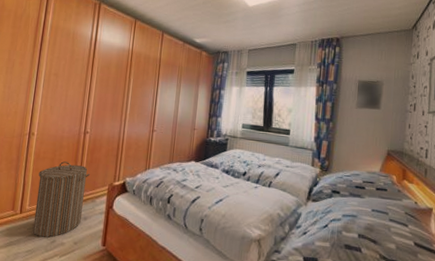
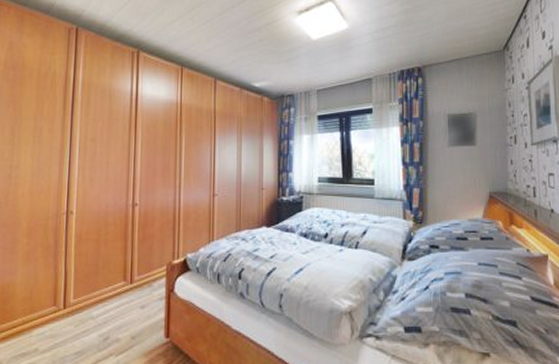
laundry hamper: present [32,161,90,238] -> none [80,242,143,334]

